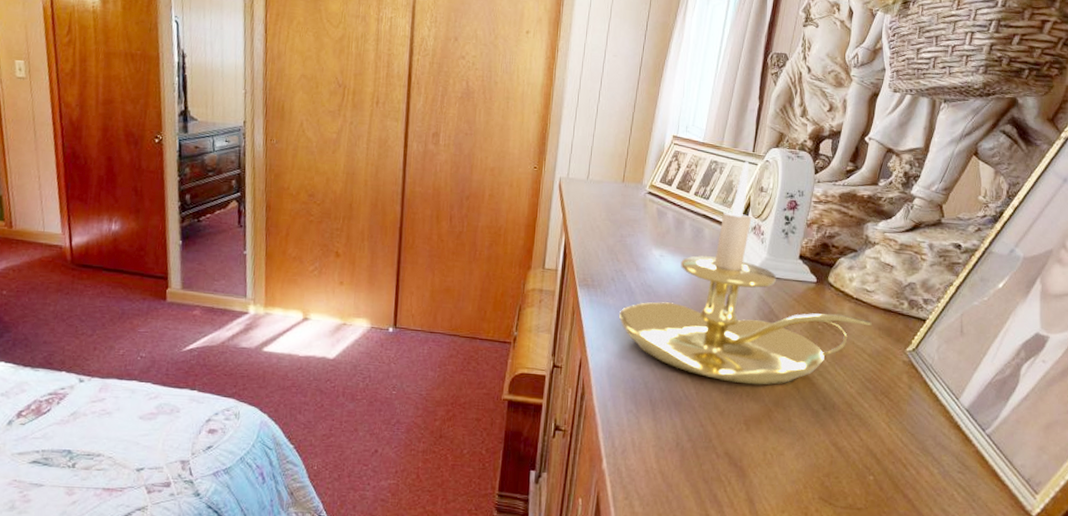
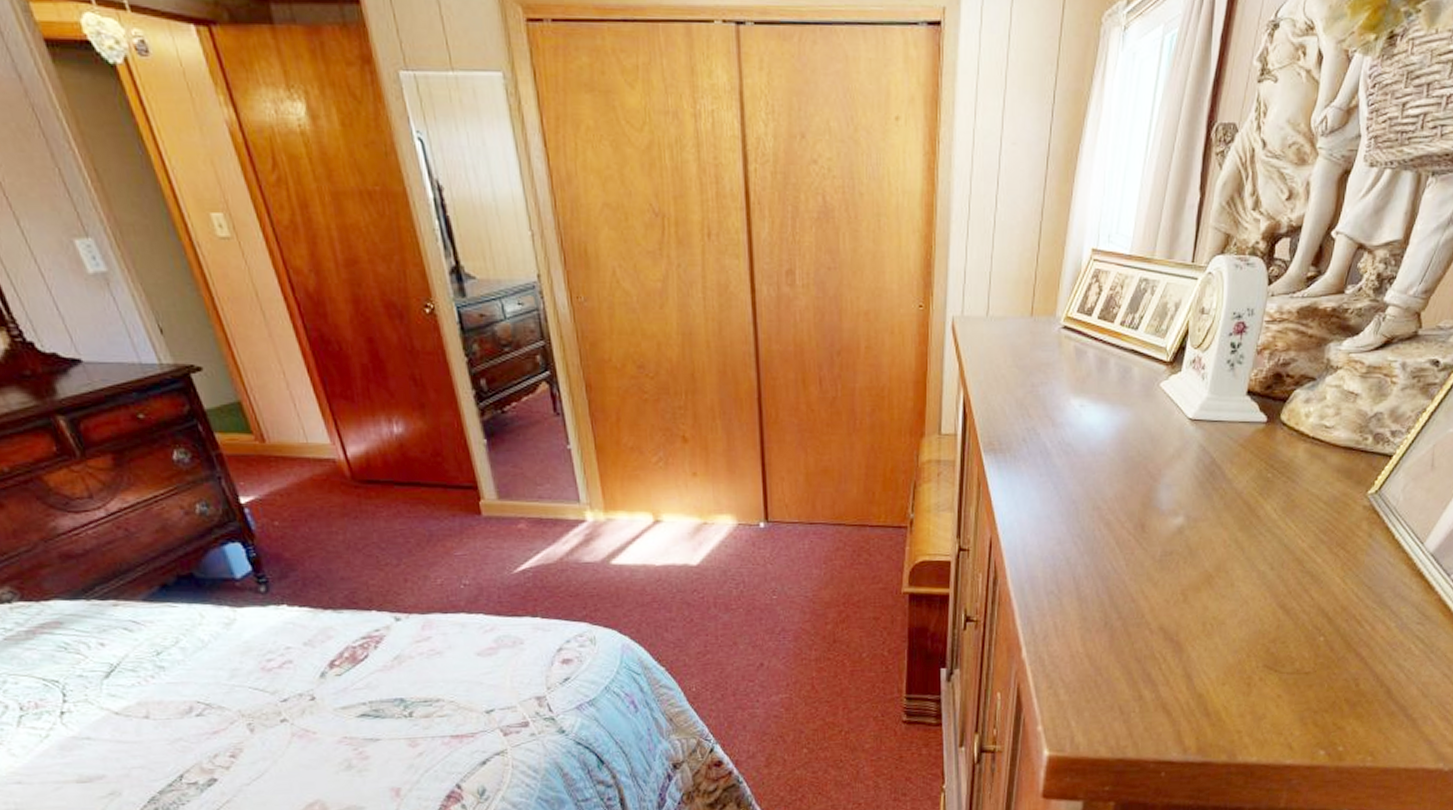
candle holder: present [619,161,872,385] -> none [1034,275,1330,549]

